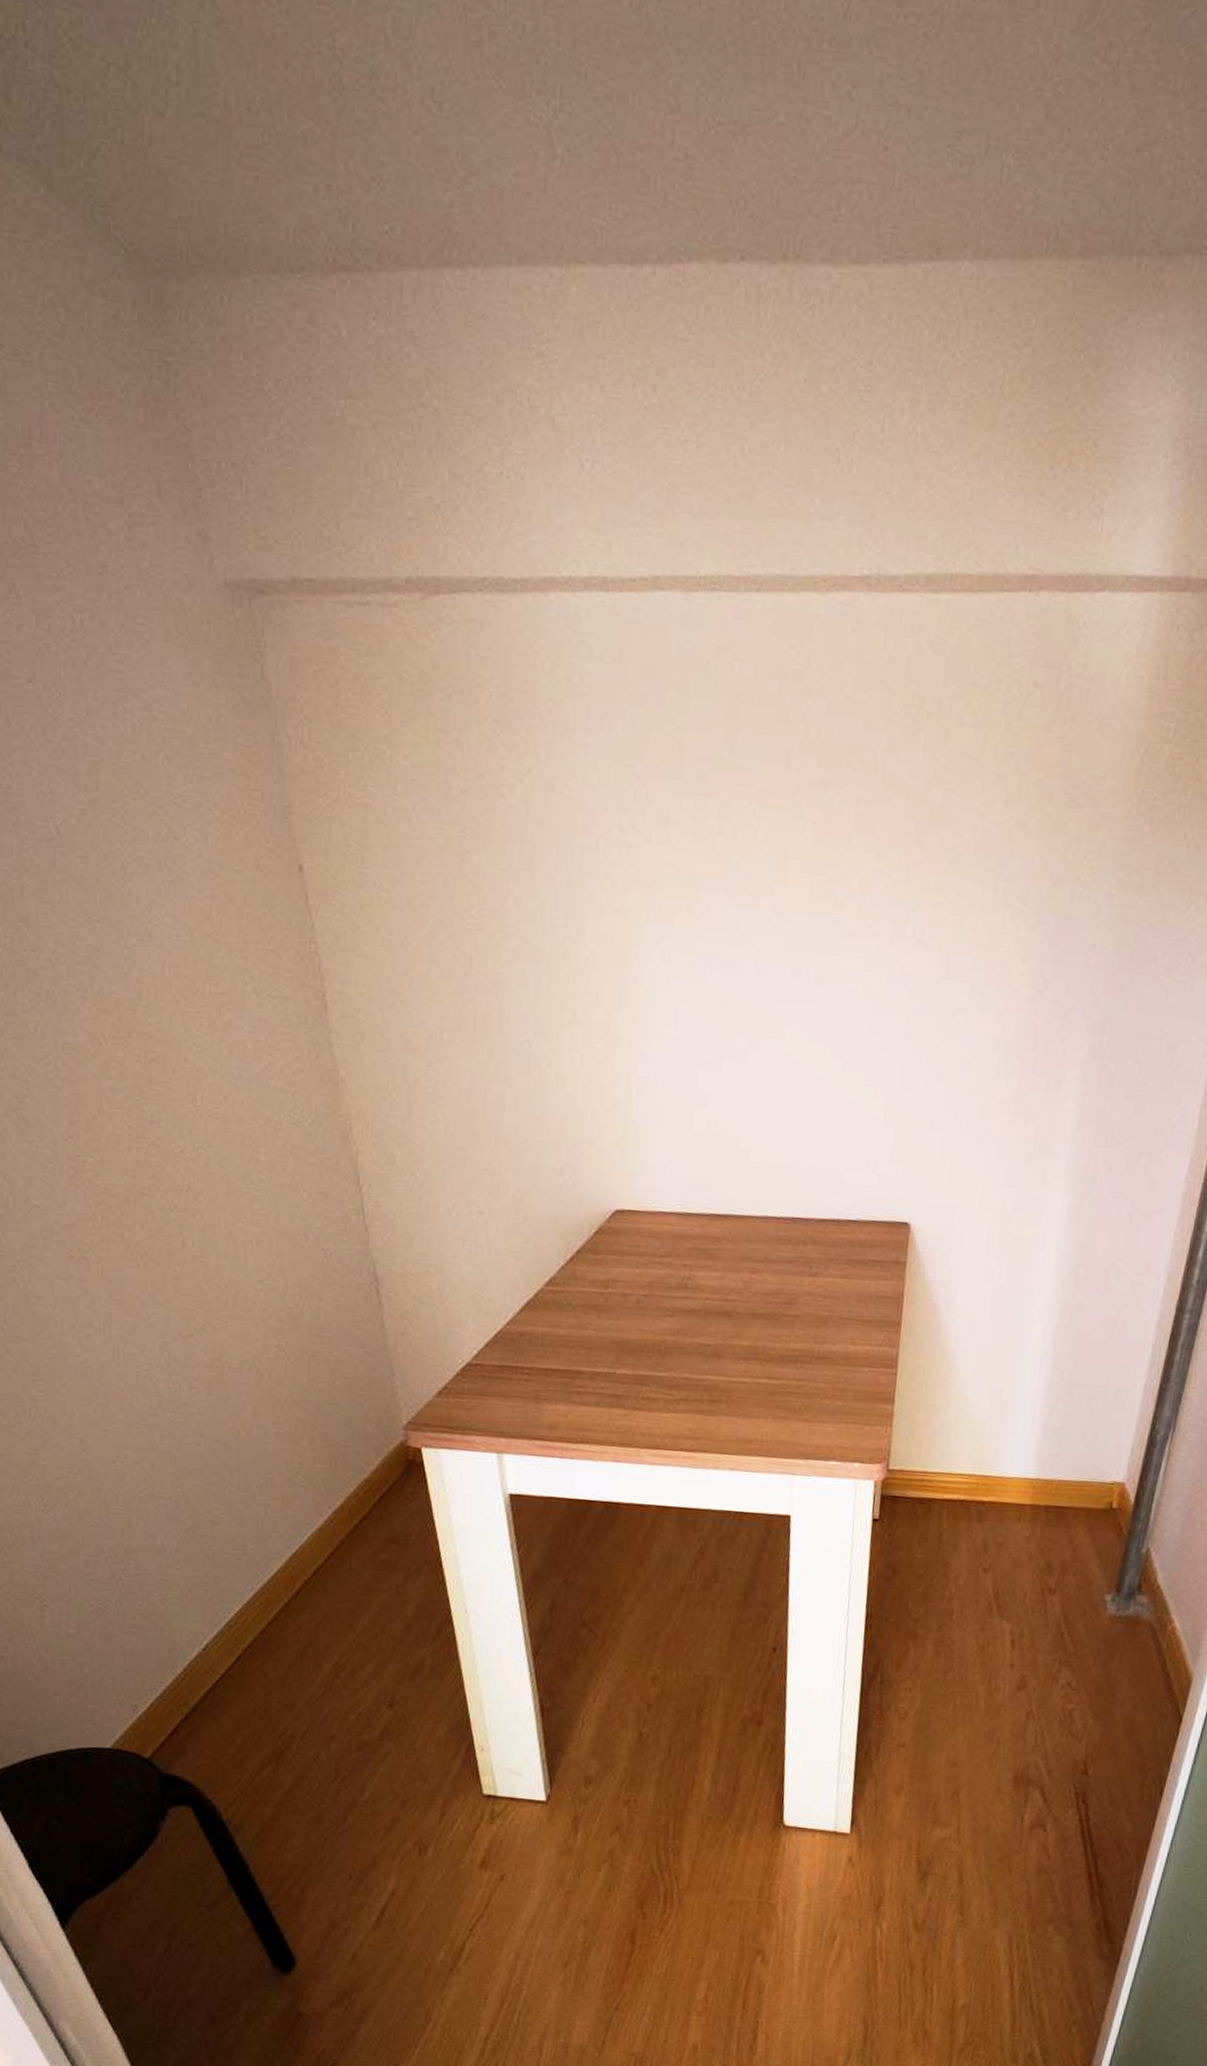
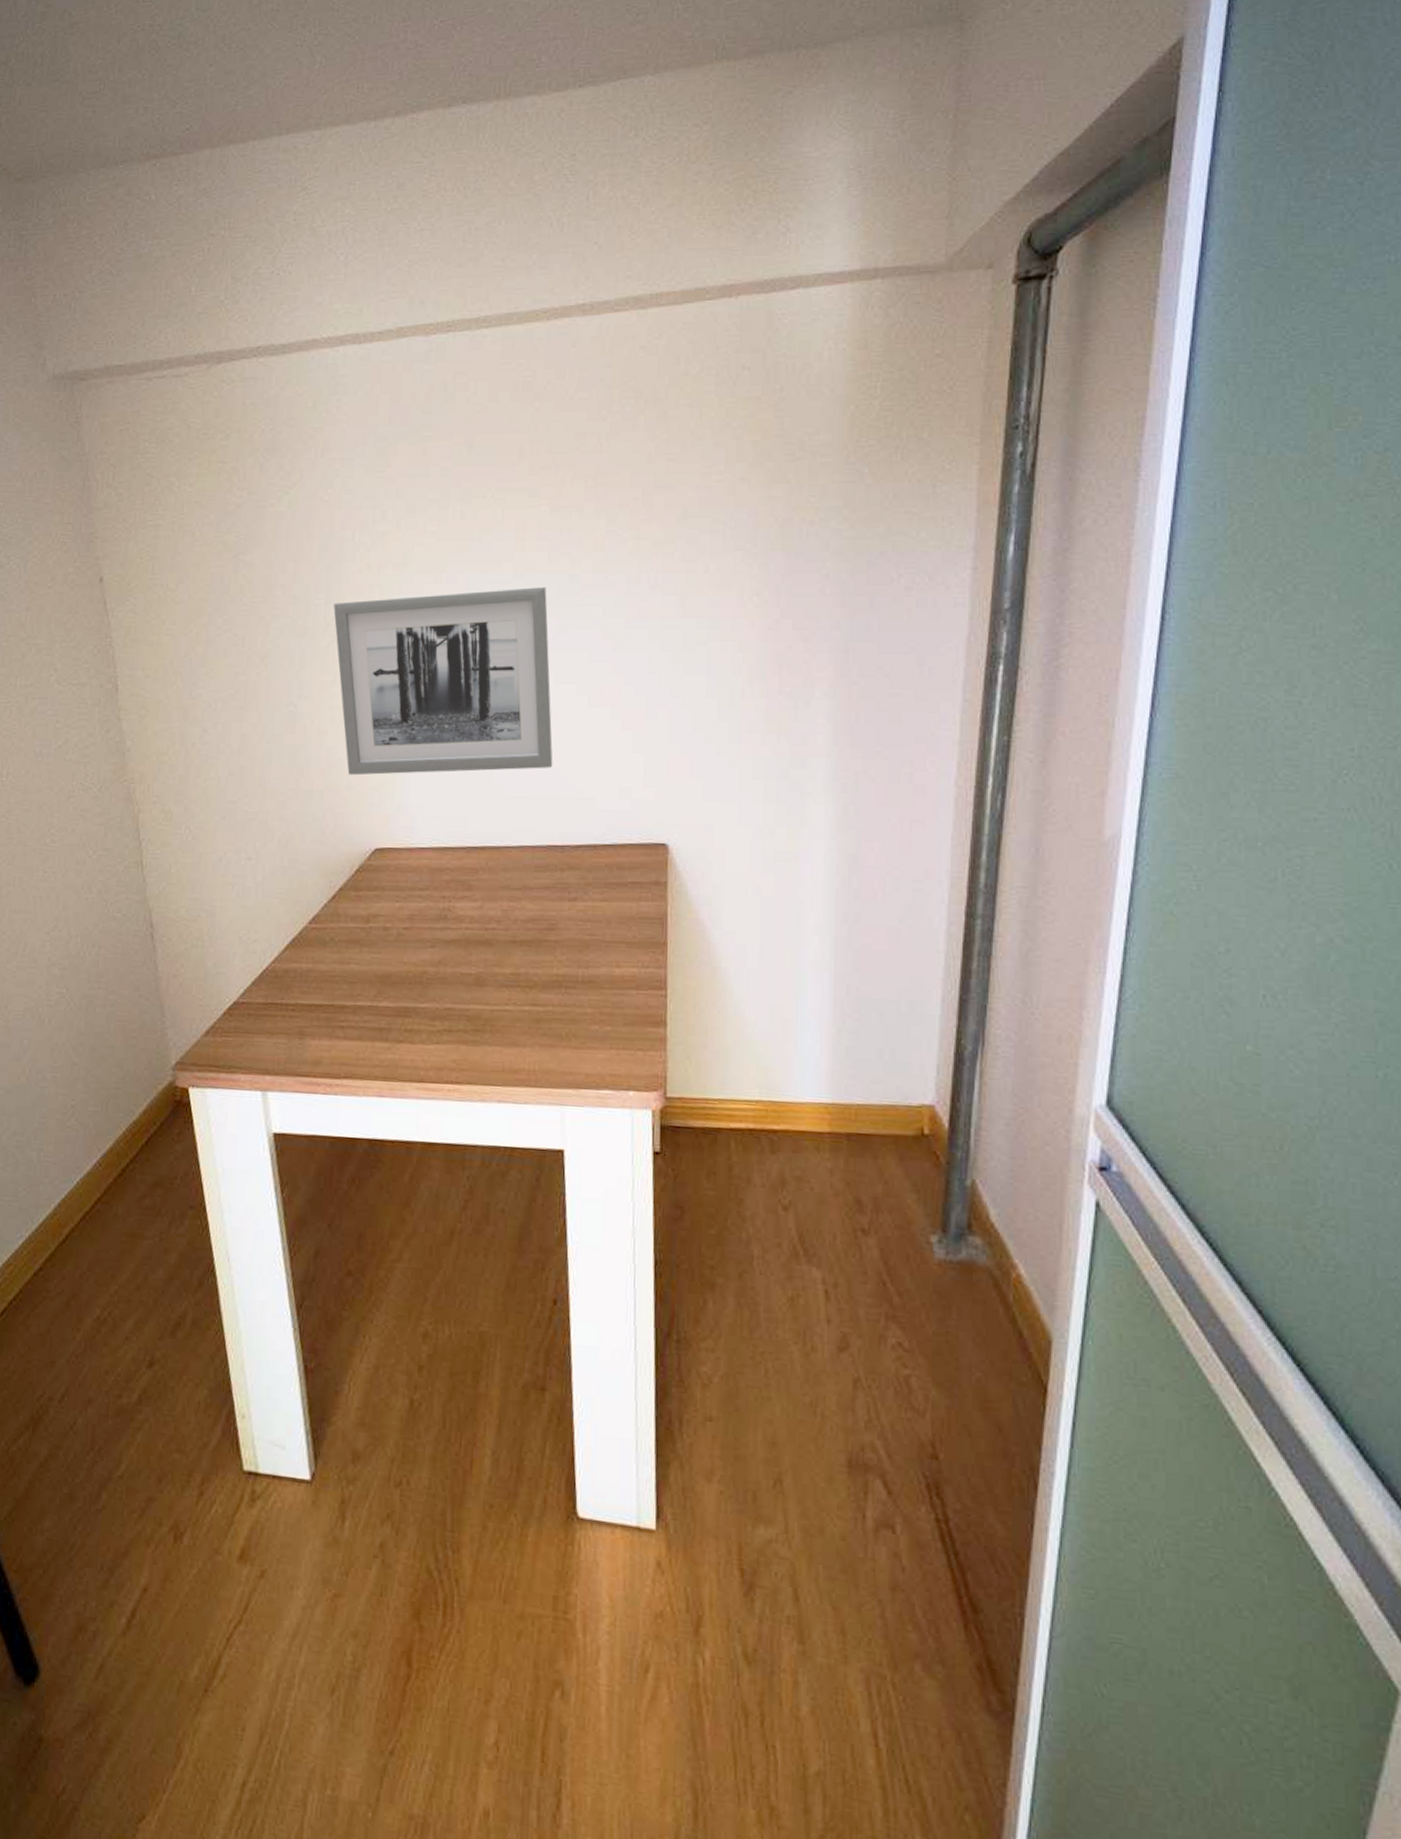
wall art: none [573,925,807,1136] -> present [333,587,553,776]

